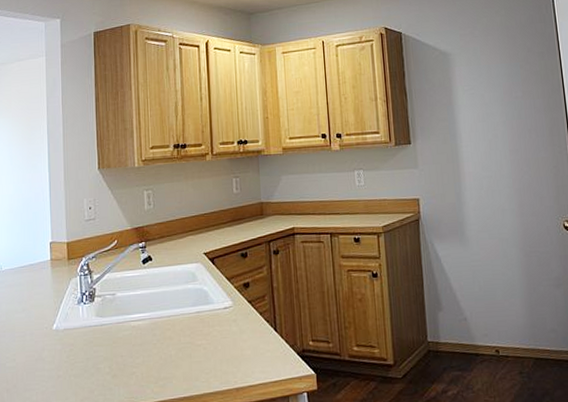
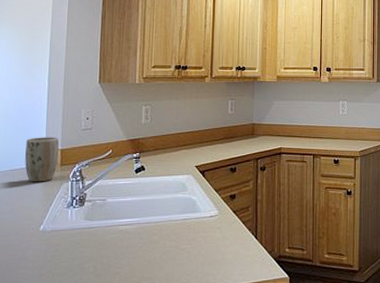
plant pot: none [33,229,65,279] -> present [25,137,60,182]

